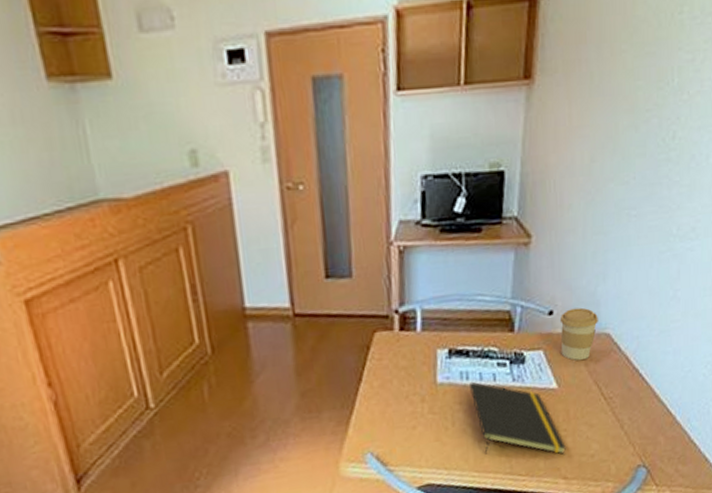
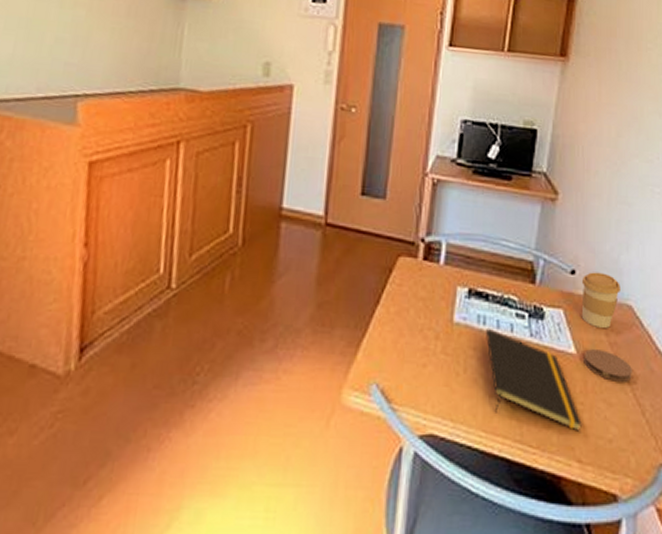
coaster: none [565,379,611,406] -> present [584,349,632,382]

